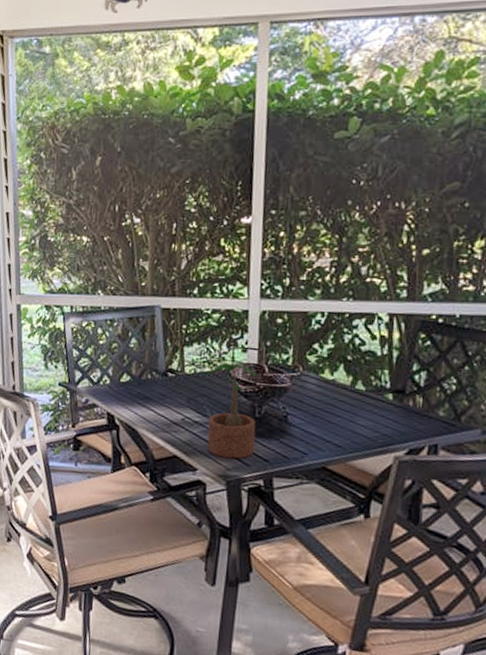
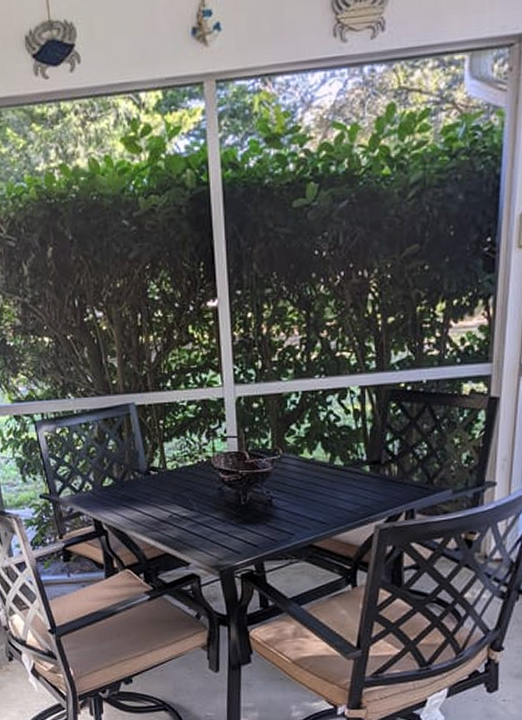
potted plant: present [207,362,260,459] -> none [190,454,243,549]

